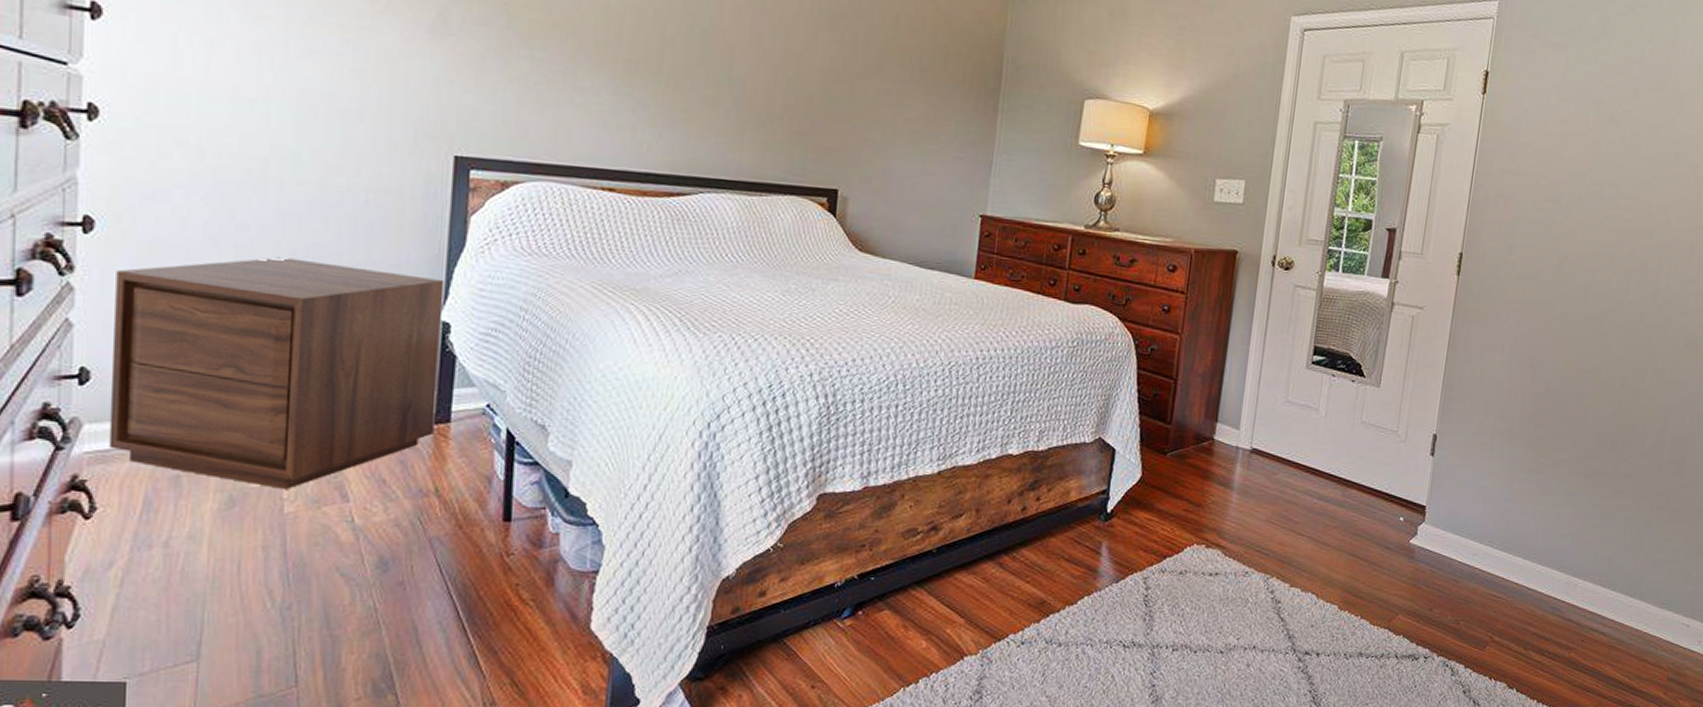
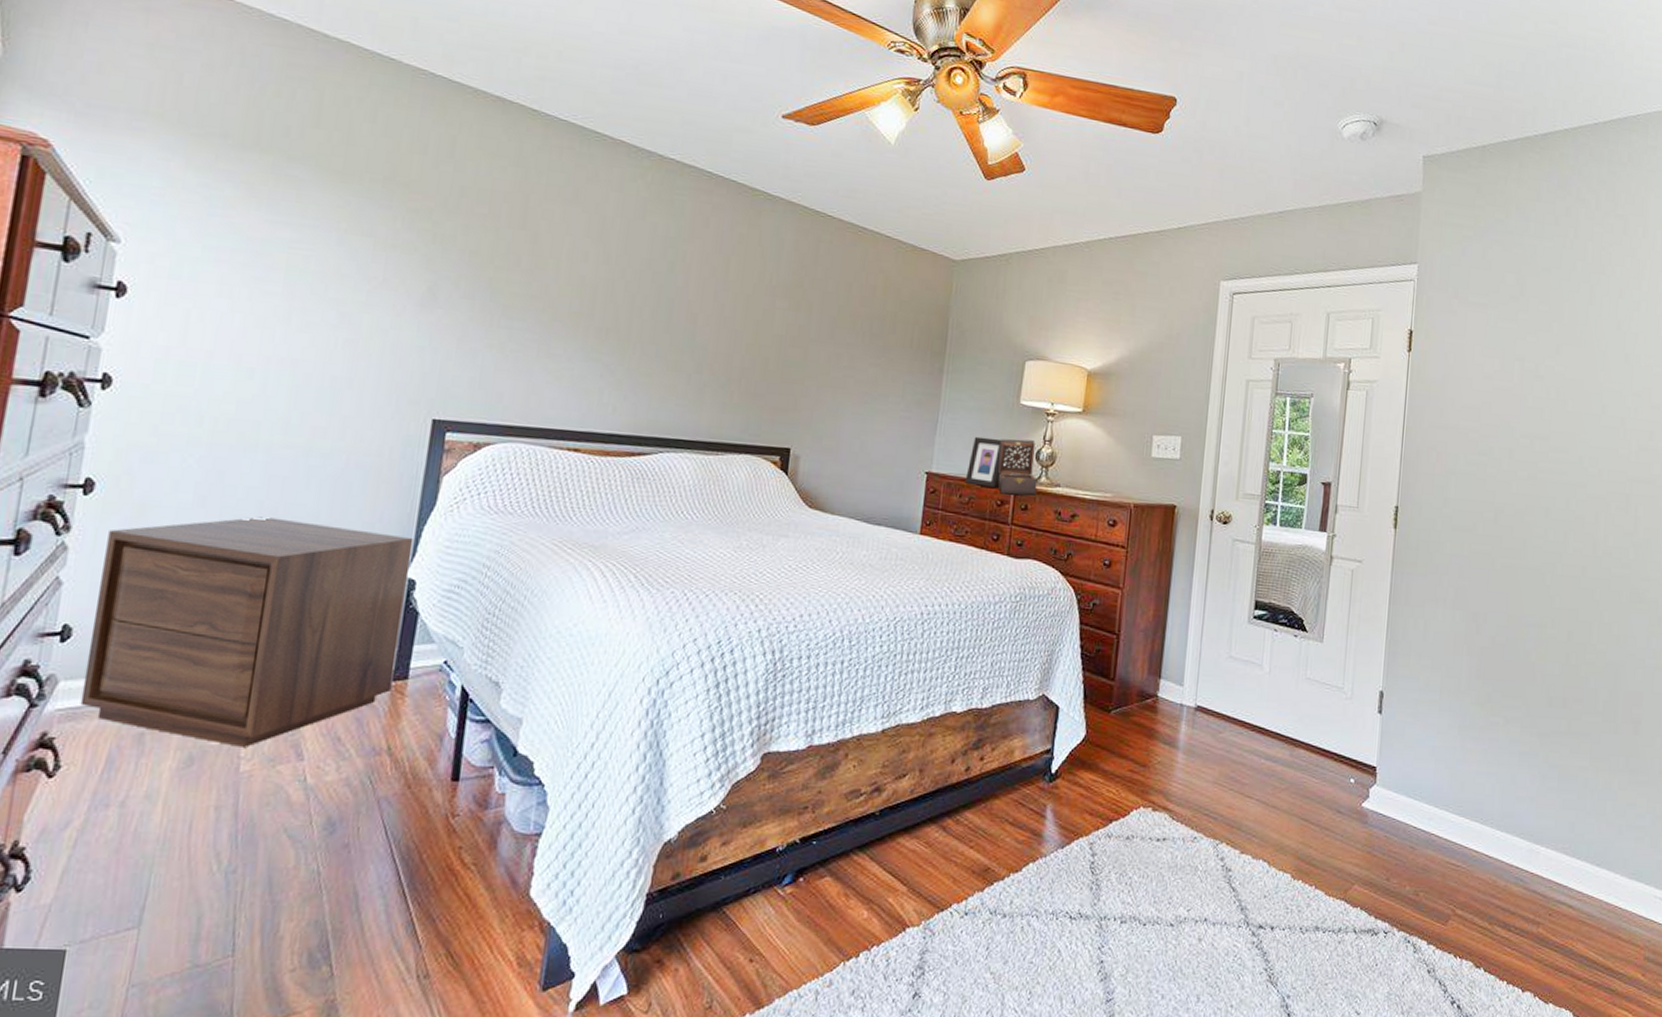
picture frame: none [1021,178,1065,233] -> present [965,436,1007,489]
jewelry box: none [1055,181,1096,240] -> present [997,439,1038,496]

